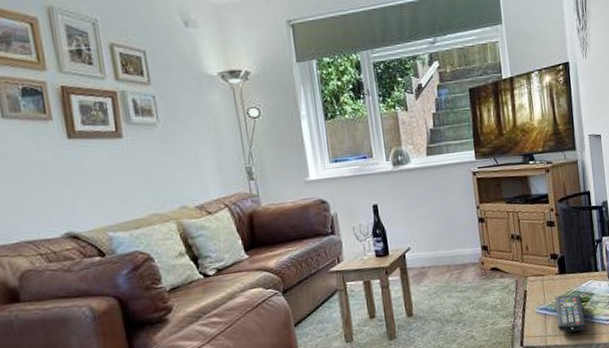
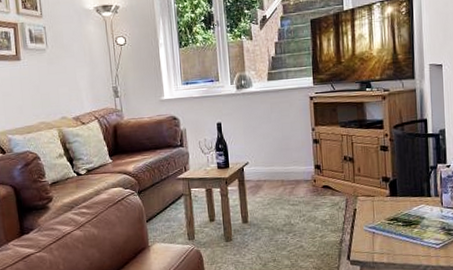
remote control: present [555,294,587,332] -> none [384,216,415,252]

